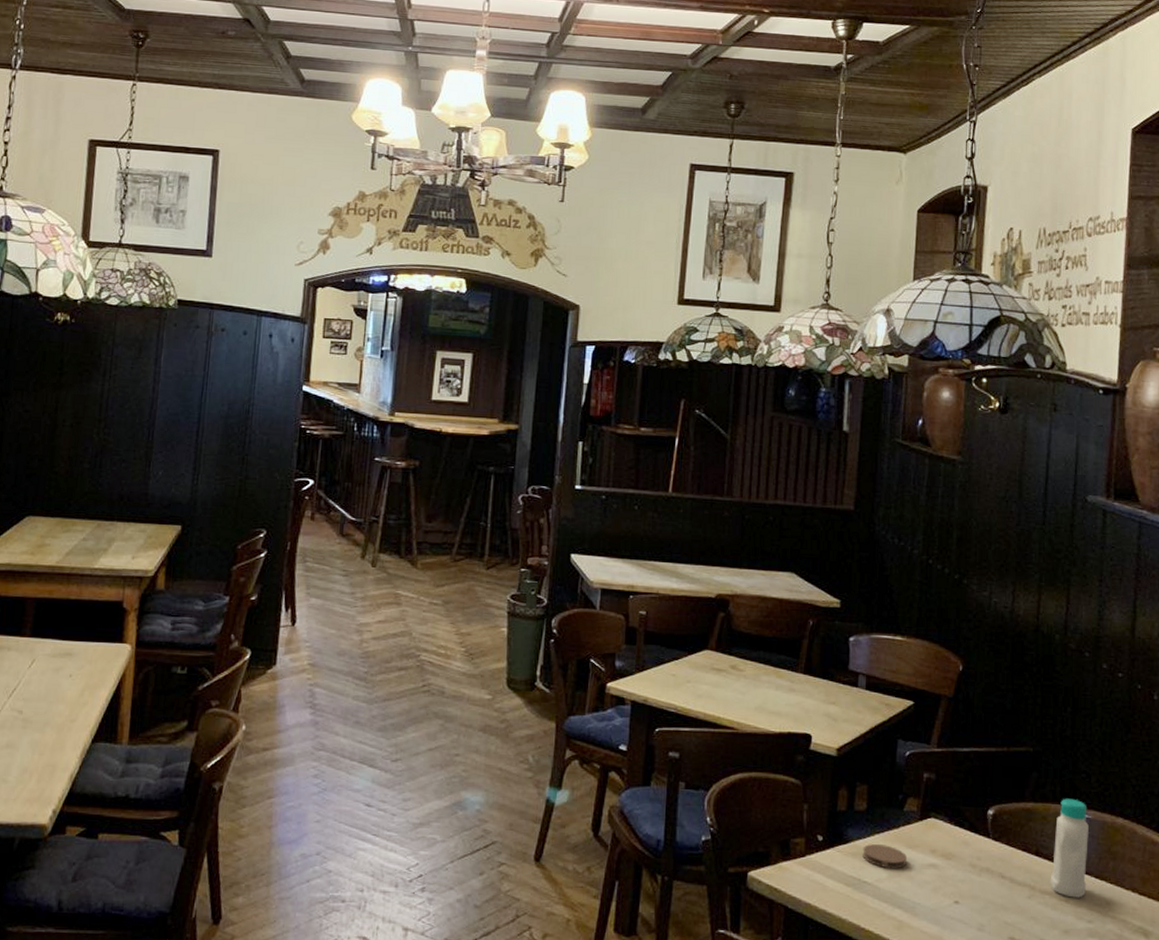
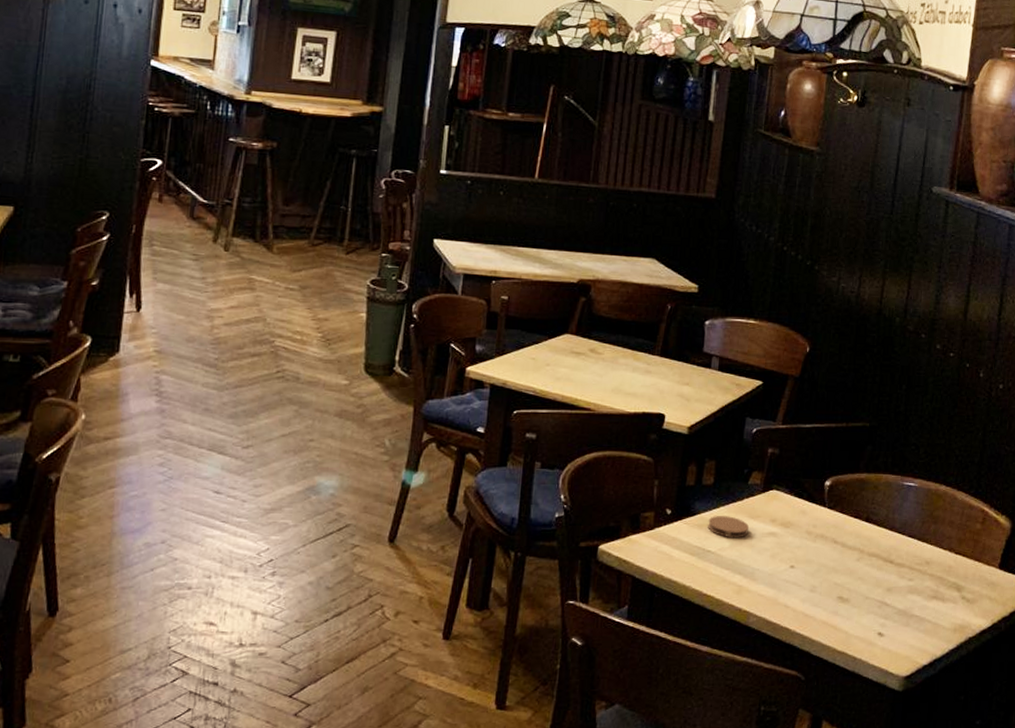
bottle: present [1050,798,1089,898] -> none [877,469,915,559]

